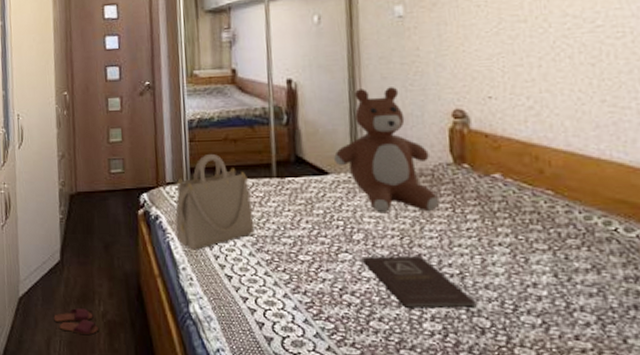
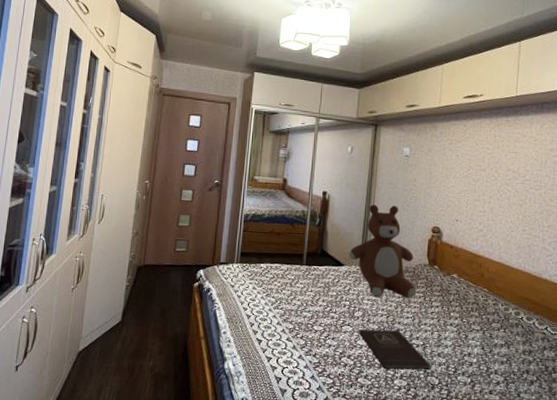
slippers: present [53,308,98,335] -> none [107,362,146,385]
handbag: present [175,153,255,250] -> none [222,242,285,318]

